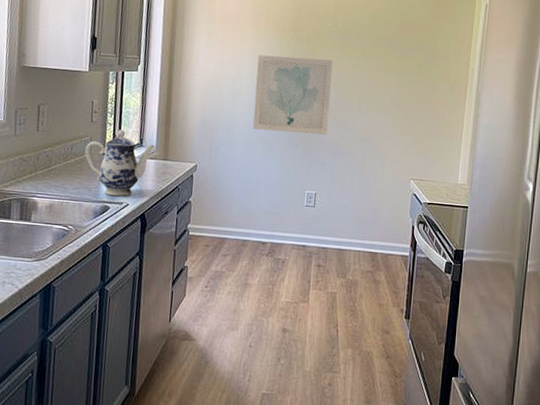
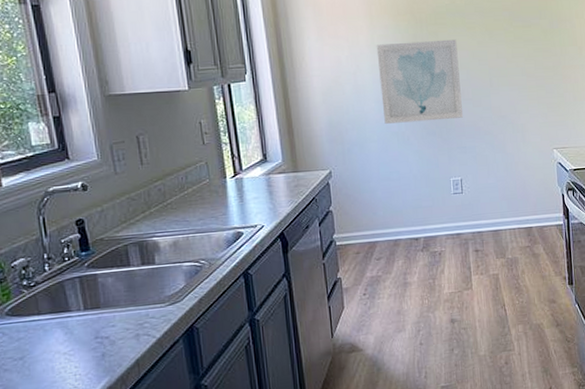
teapot: present [85,129,156,196] -> none [202,147,282,220]

